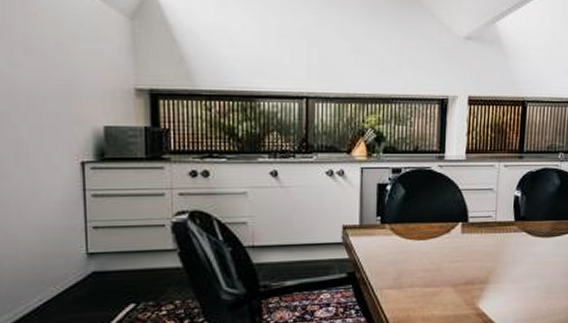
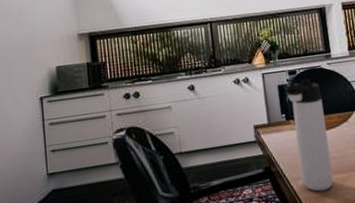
thermos bottle: none [384,180,426,304] -> present [284,78,334,192]

